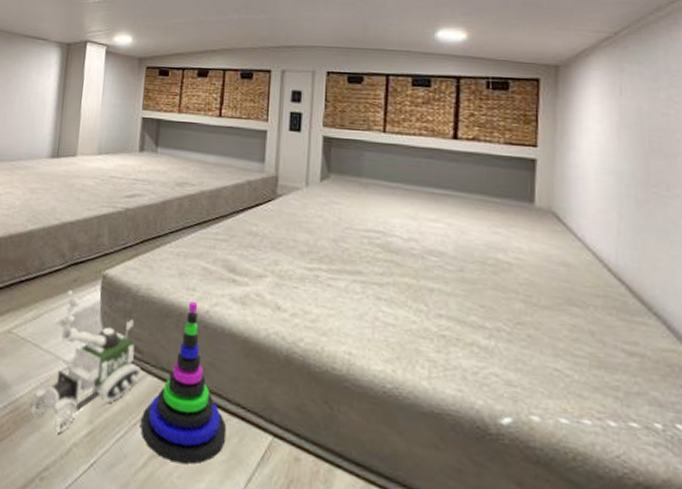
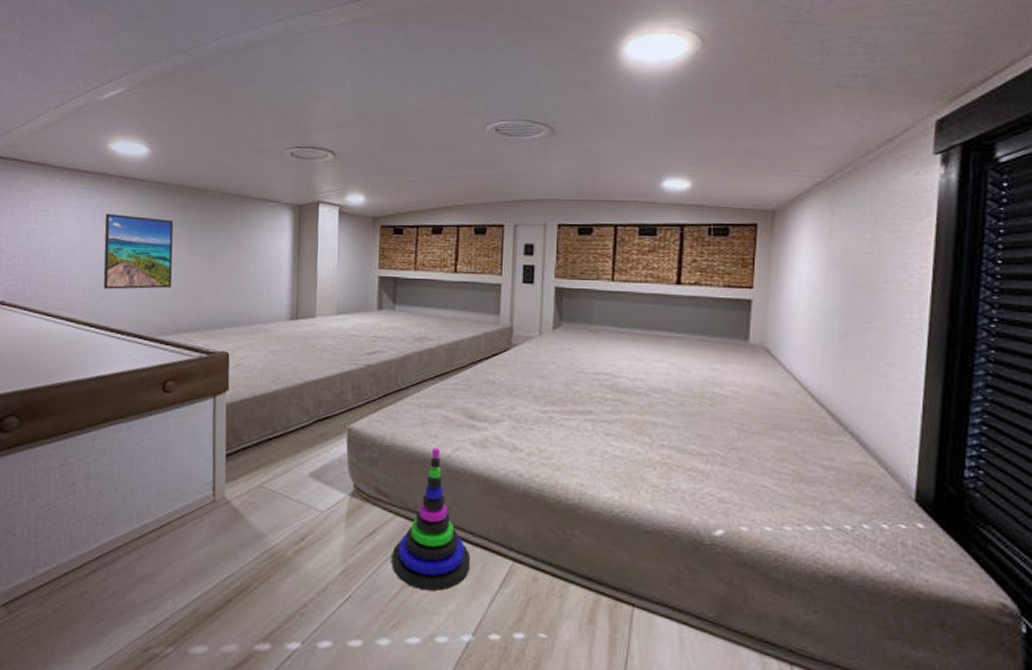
toy tank: present [31,291,141,433] -> none [287,445,390,573]

